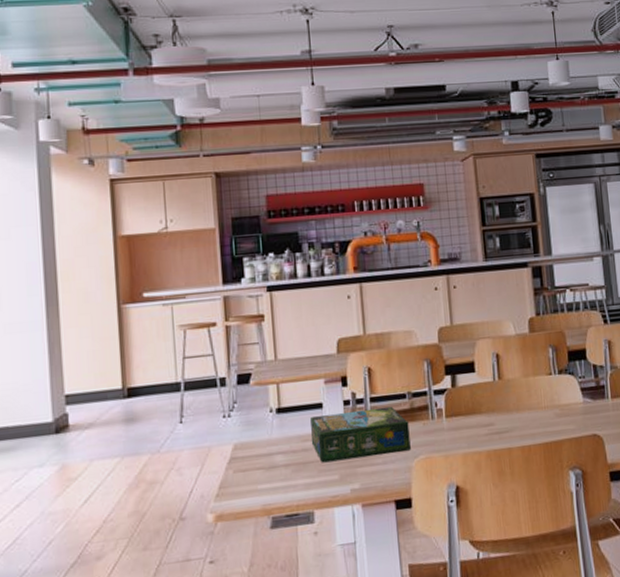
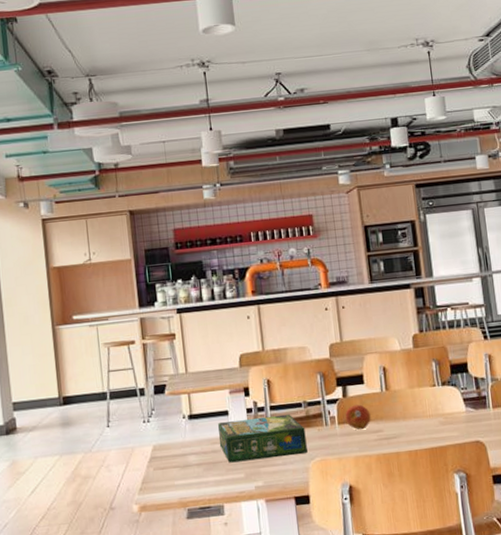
fruit: none [453,395,482,424] -> present [345,404,371,431]

